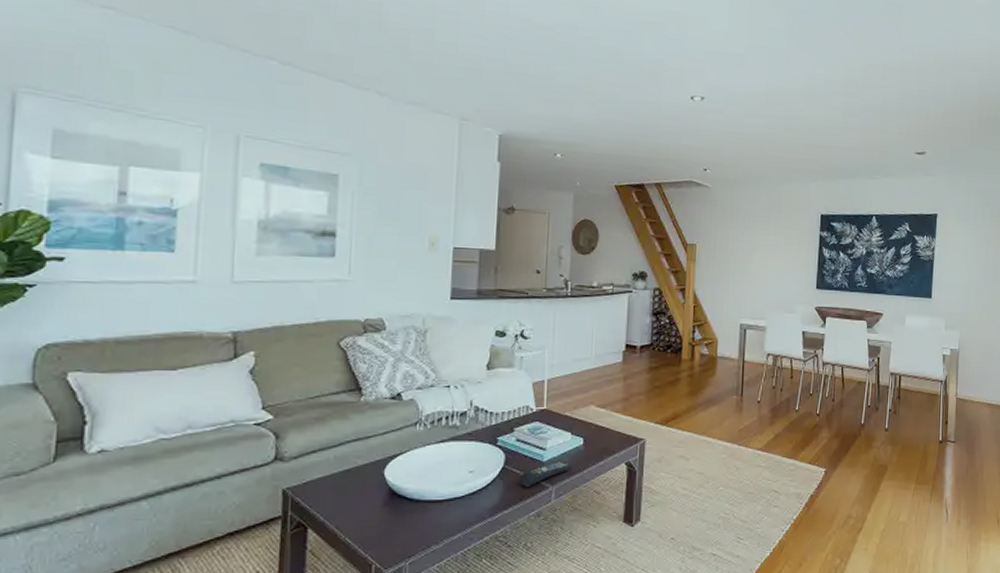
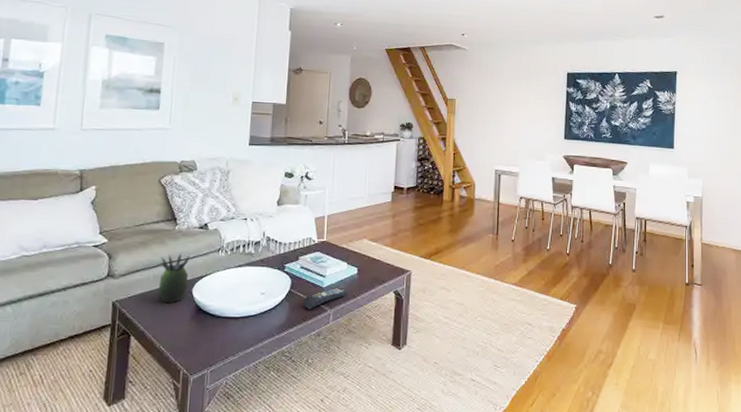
succulent plant: none [341,429,380,487] -> present [158,253,190,303]

